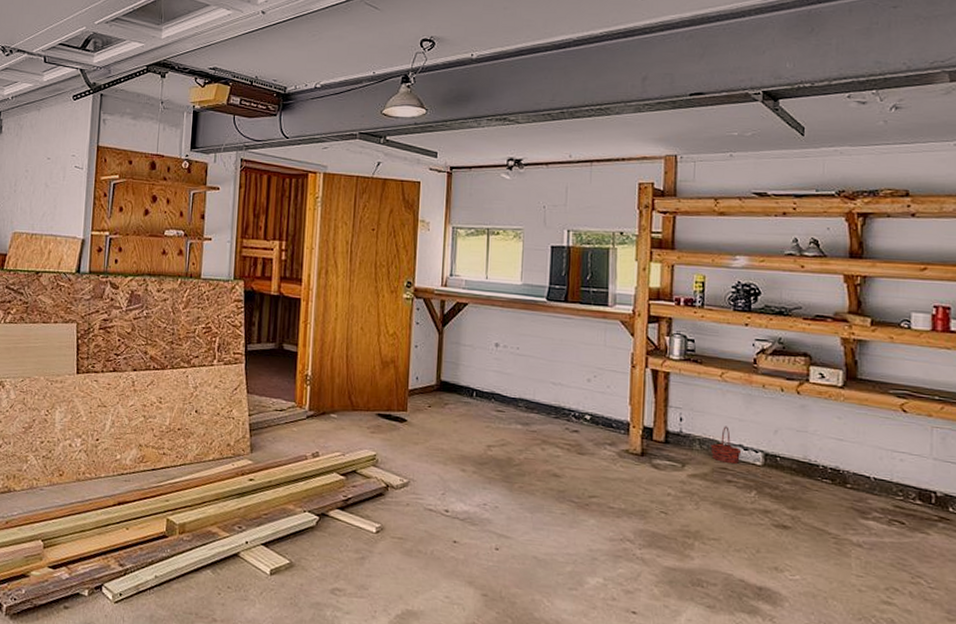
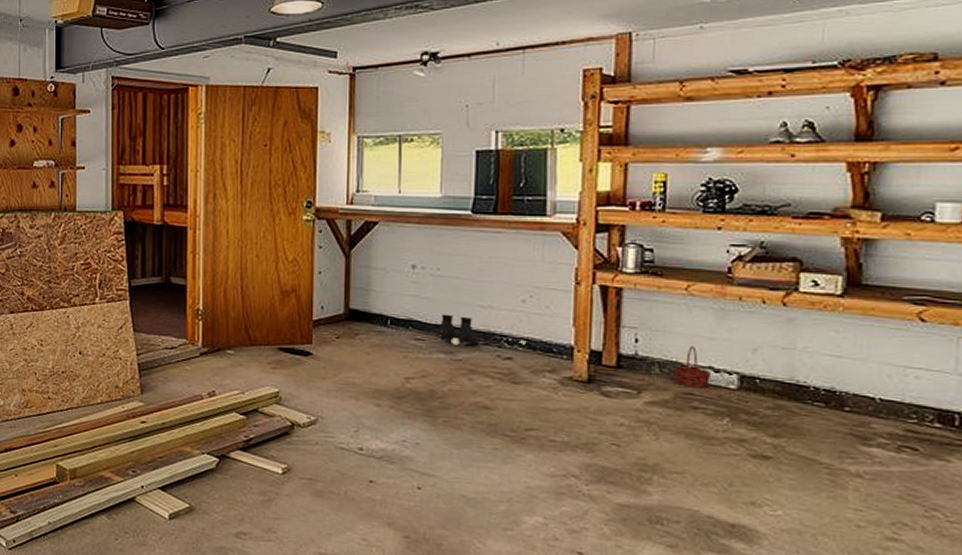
boots: none [519,389,551,418] -> present [441,314,479,345]

